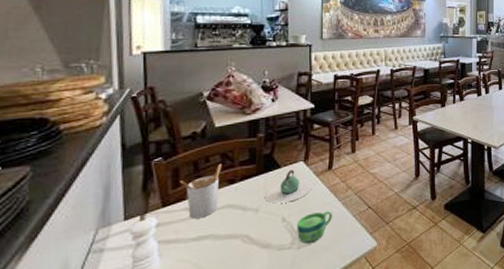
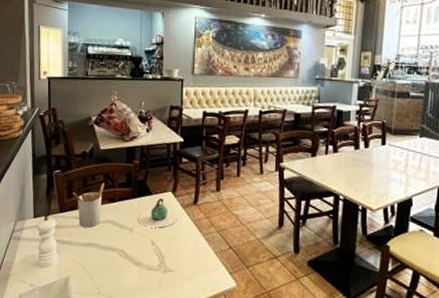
cup: present [297,210,333,244] -> none [164,242,197,271]

